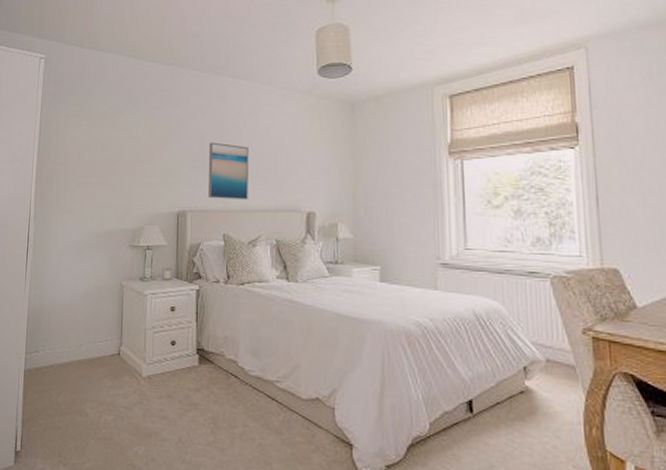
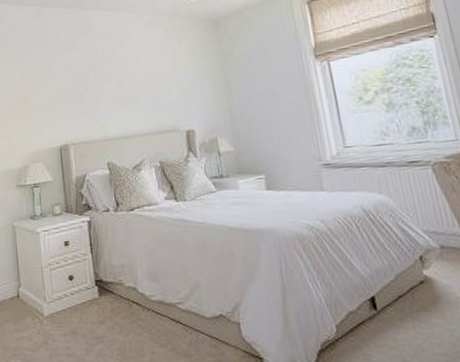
wall art: present [208,142,249,200] -> none [82,74,127,130]

